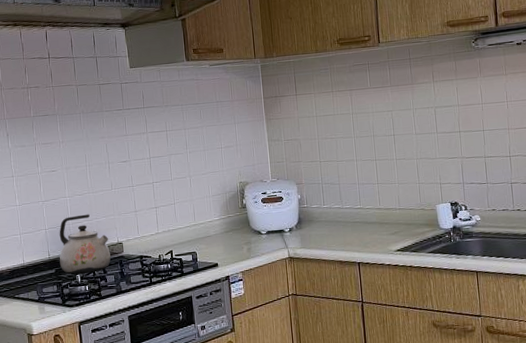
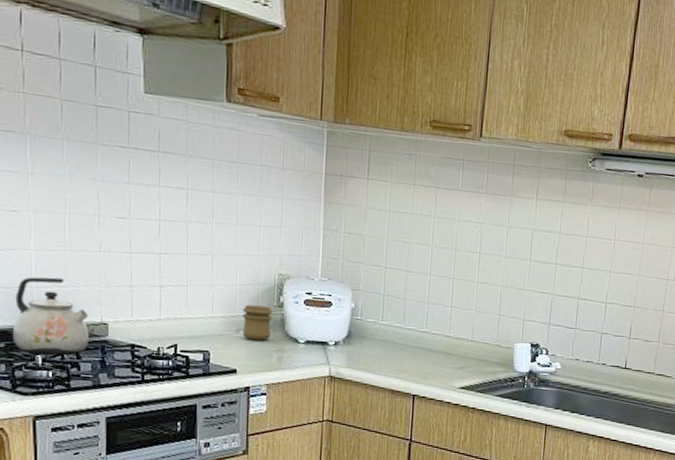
jar: none [216,209,240,238] -> present [242,304,273,341]

